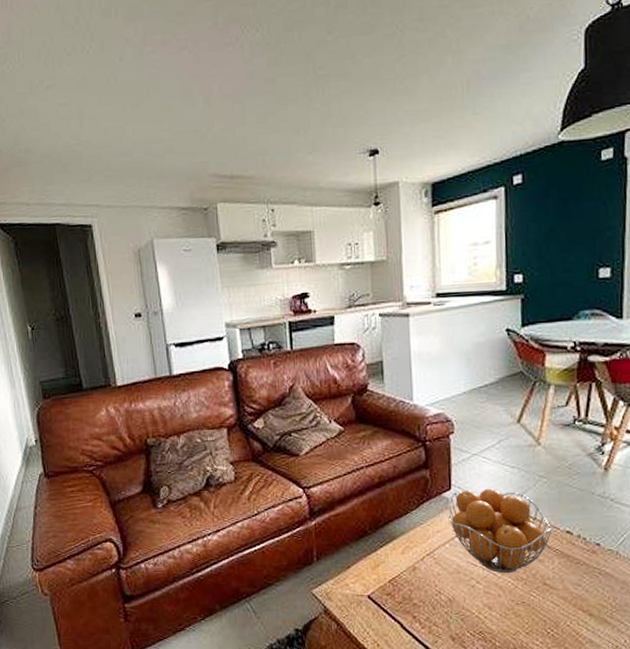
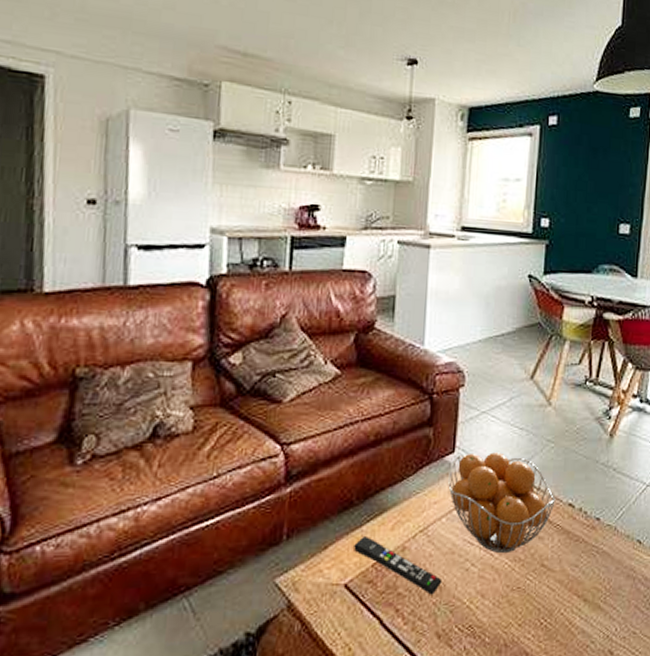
remote control: none [372,558,452,606] -> present [354,535,442,595]

